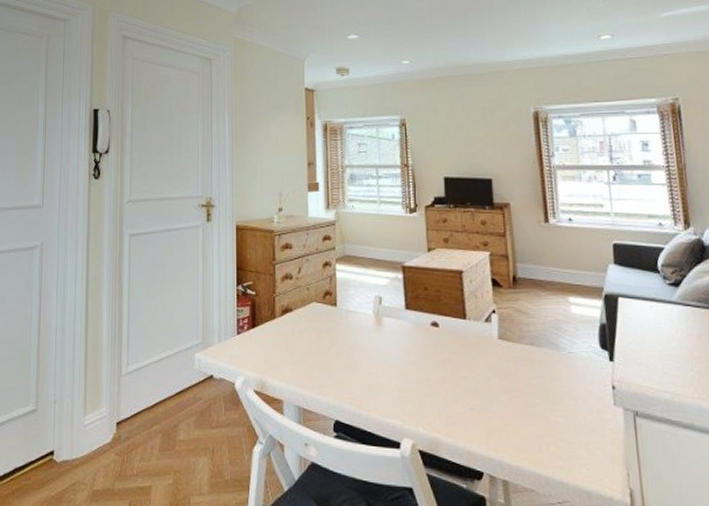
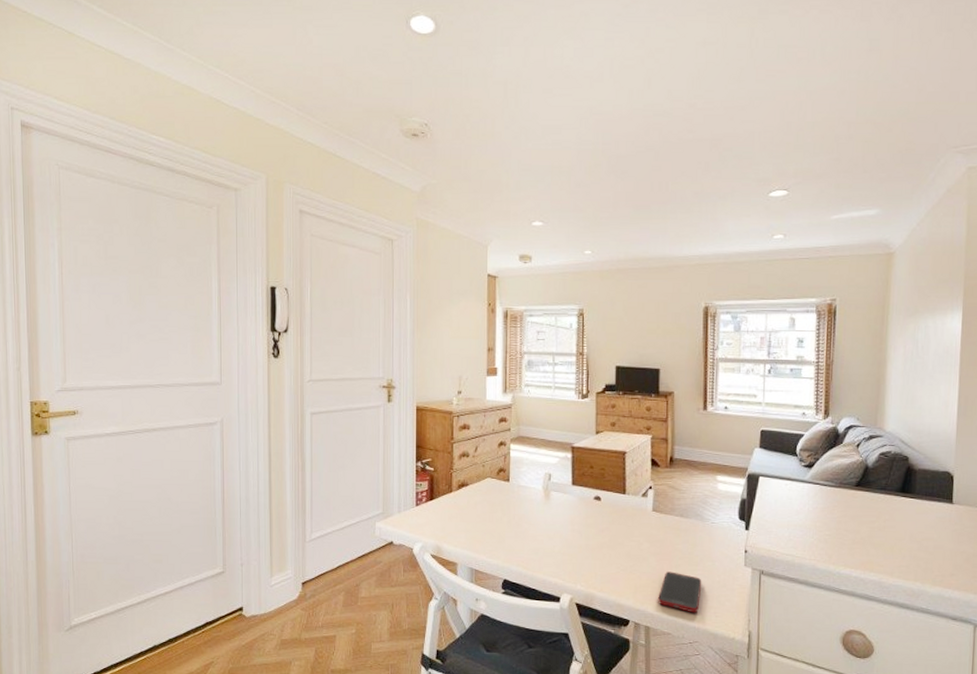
cell phone: none [515,412,566,465] -> present [658,571,702,613]

